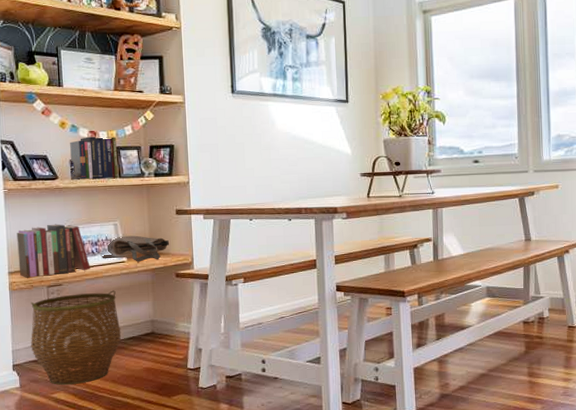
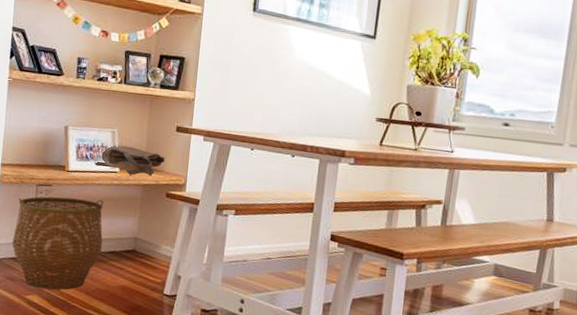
books: present [17,224,90,278] -> none [11,121,82,175]
books: present [70,136,118,180] -> none [77,36,127,84]

